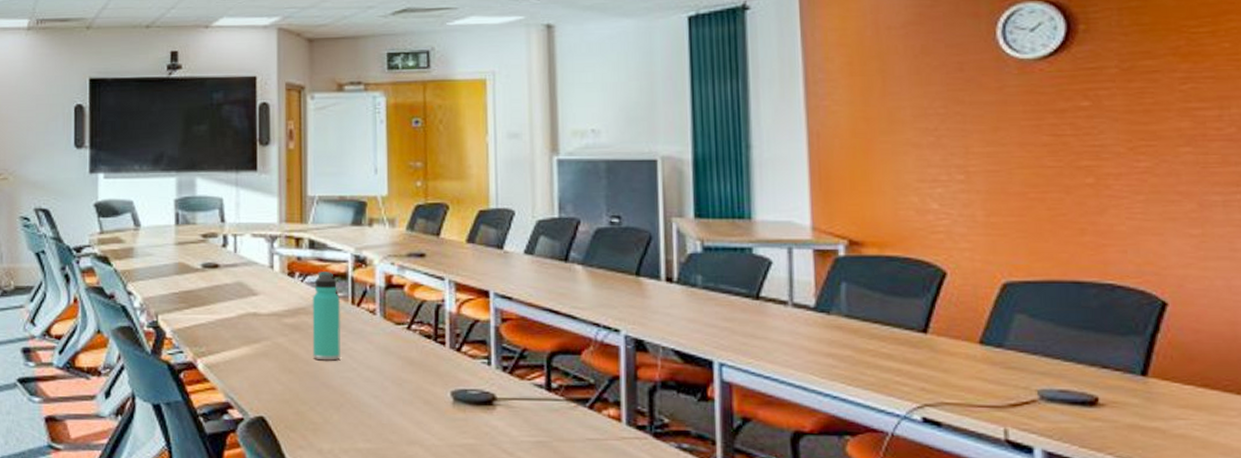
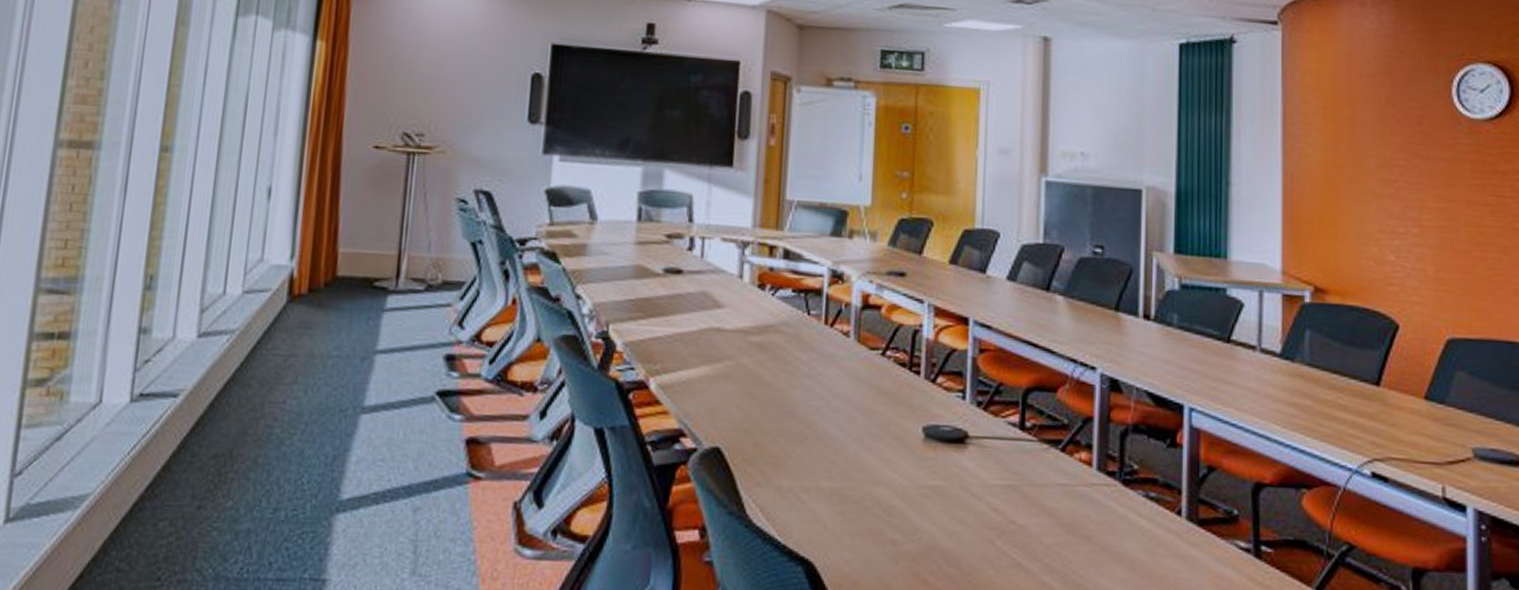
thermos bottle: present [312,272,341,361] -> none [778,285,813,387]

